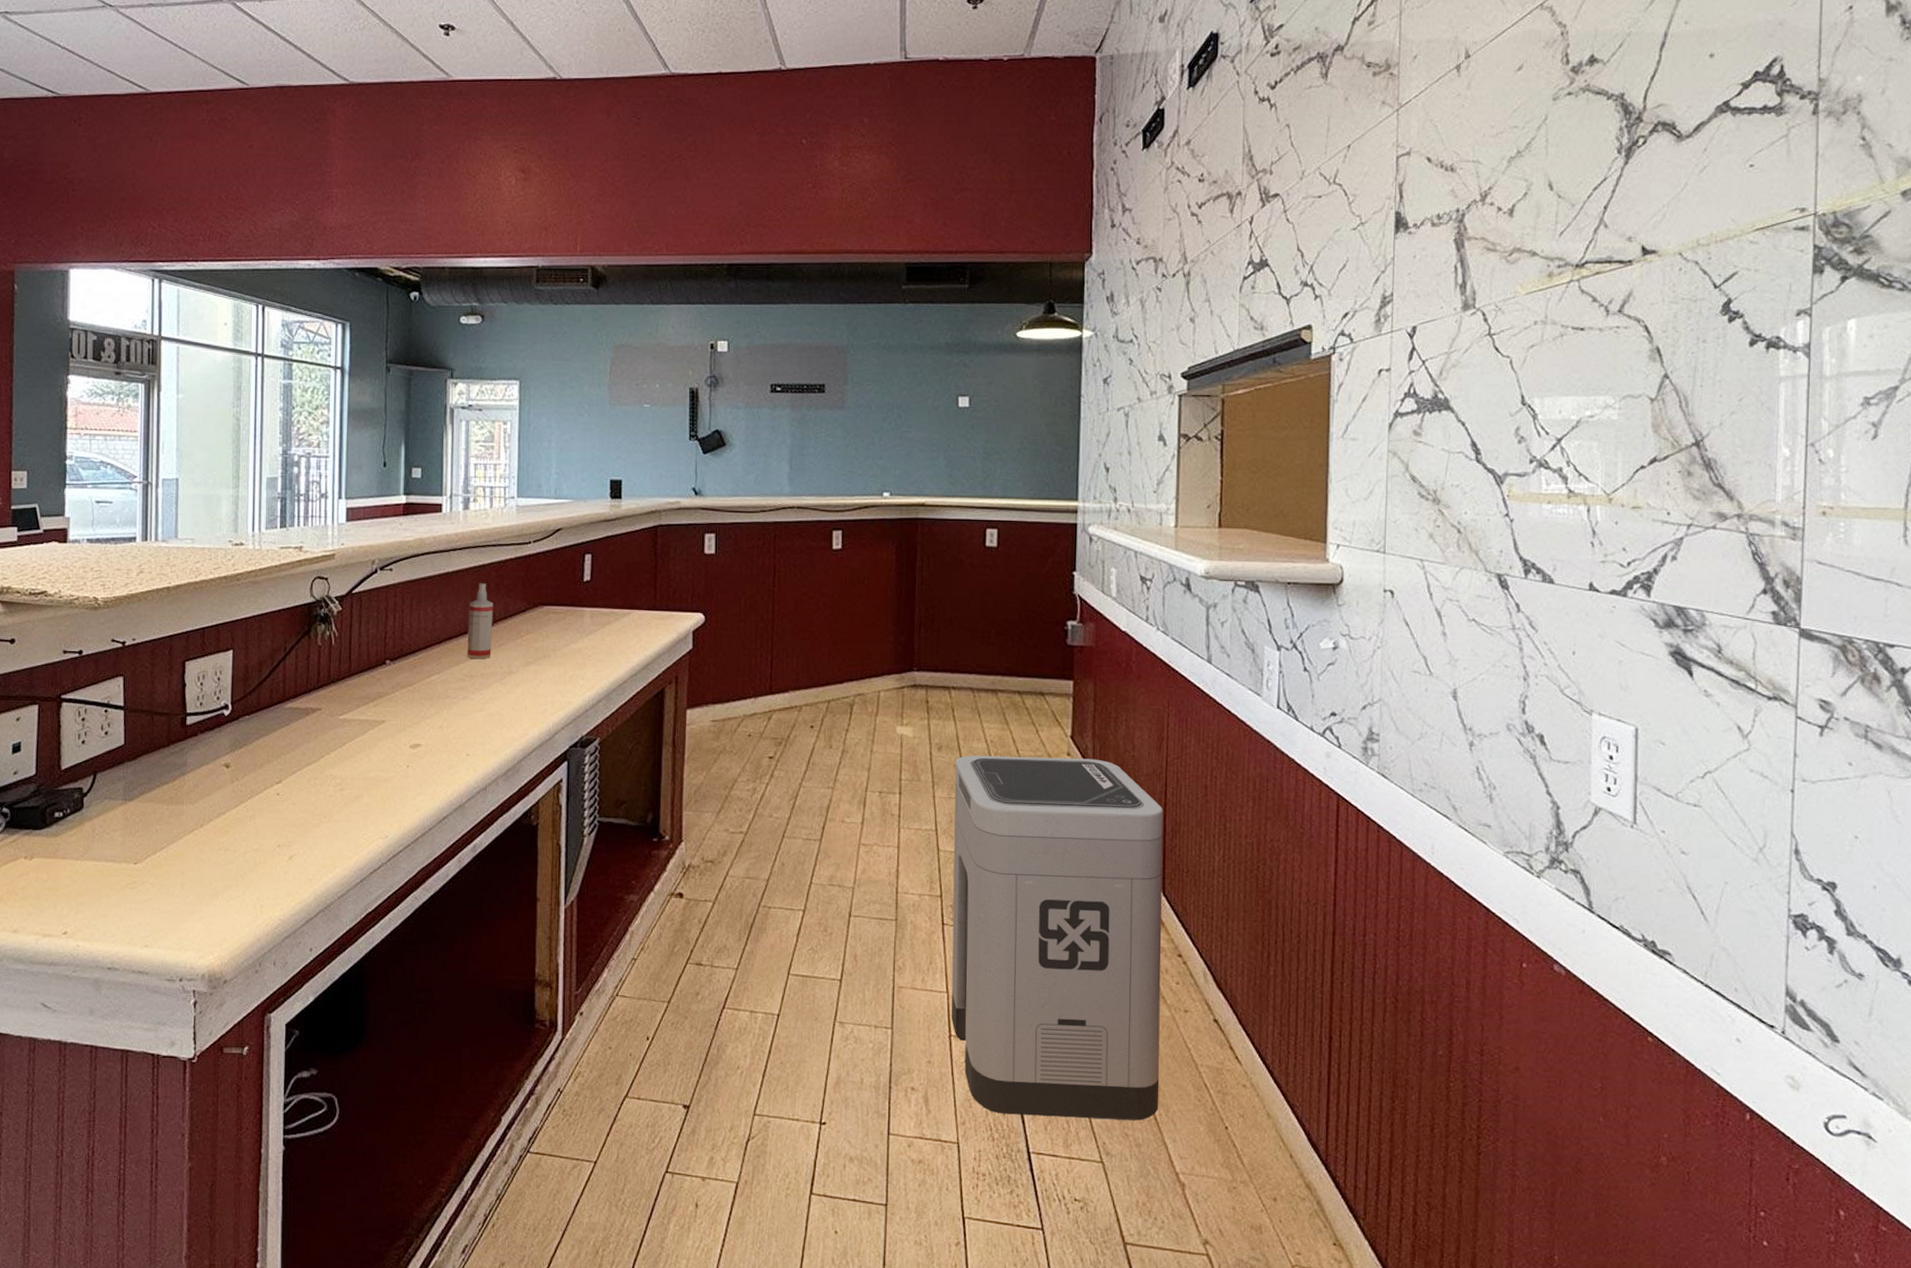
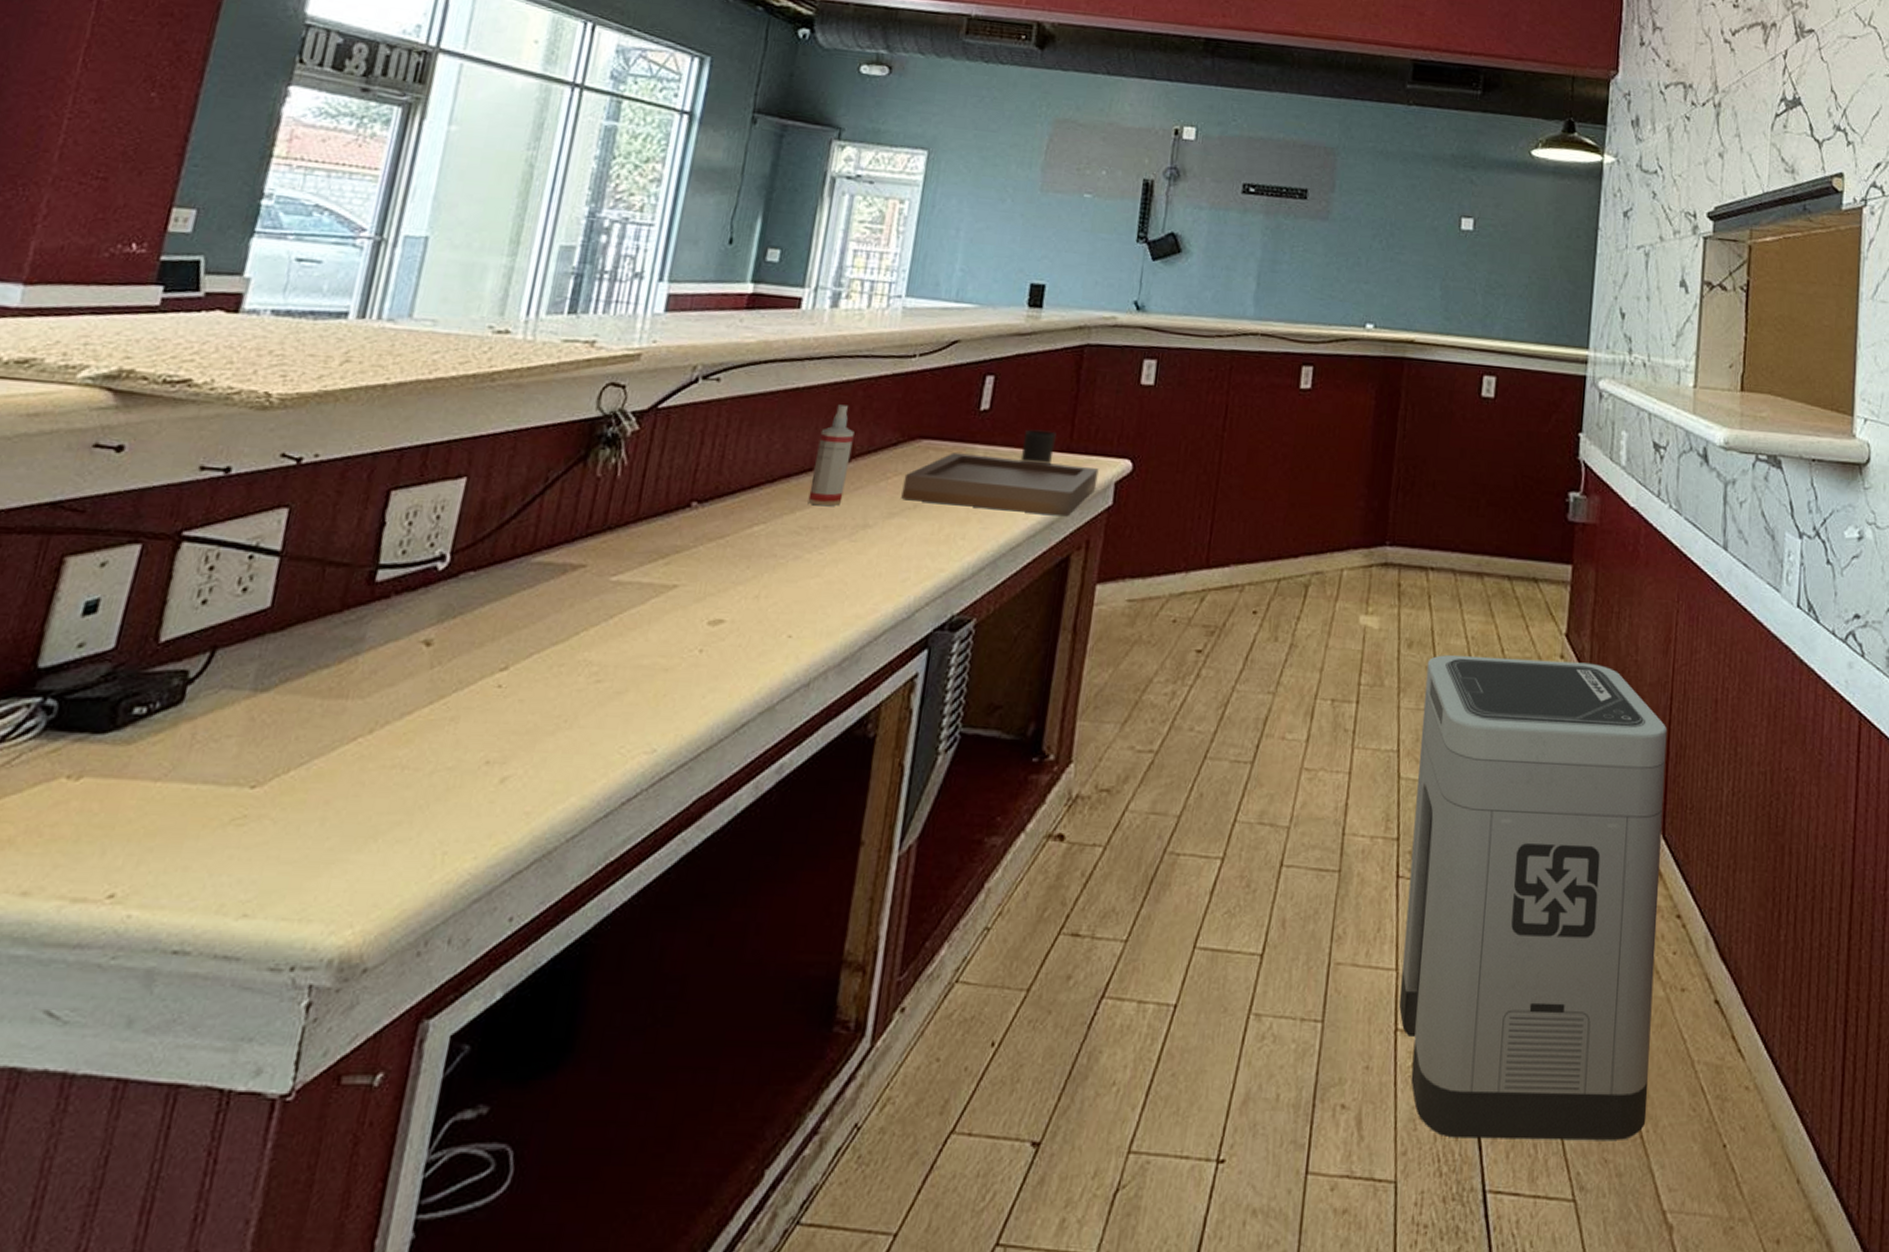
tray: none [534,615,679,659] -> present [901,453,1099,517]
cup: none [618,594,643,620] -> present [1020,429,1056,465]

